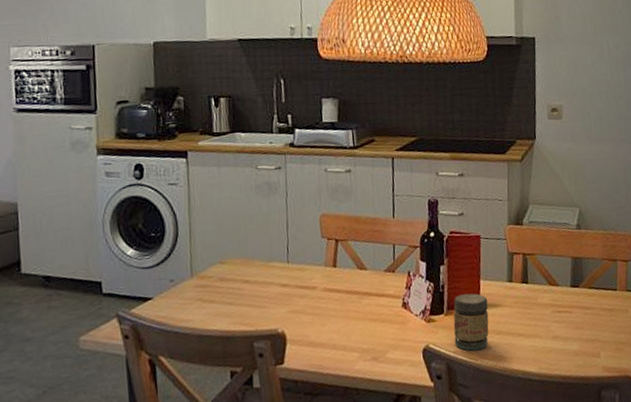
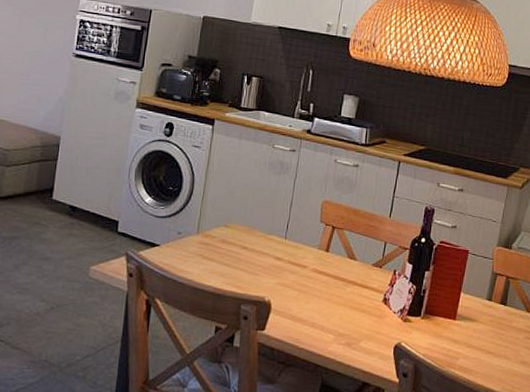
jar: present [453,293,489,351] -> none [425,302,465,358]

